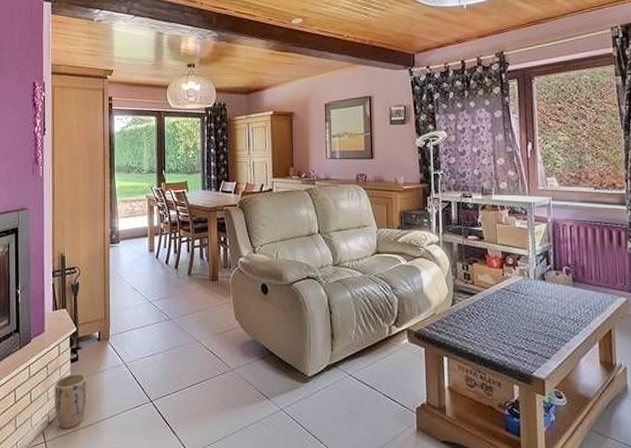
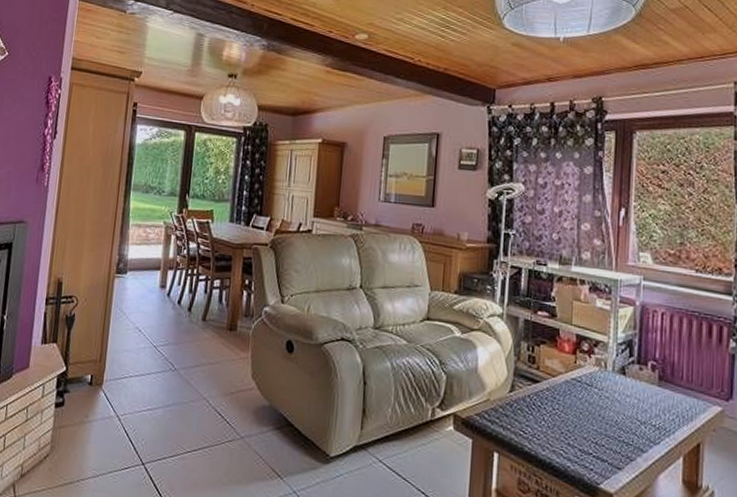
plant pot: present [54,374,87,429] -> none [30,420,71,485]

